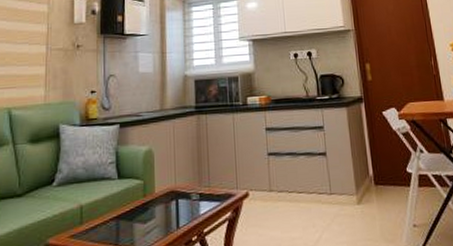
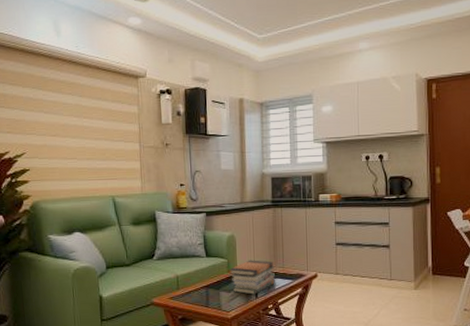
book stack: none [145,179,200,225] -> present [229,260,275,295]

